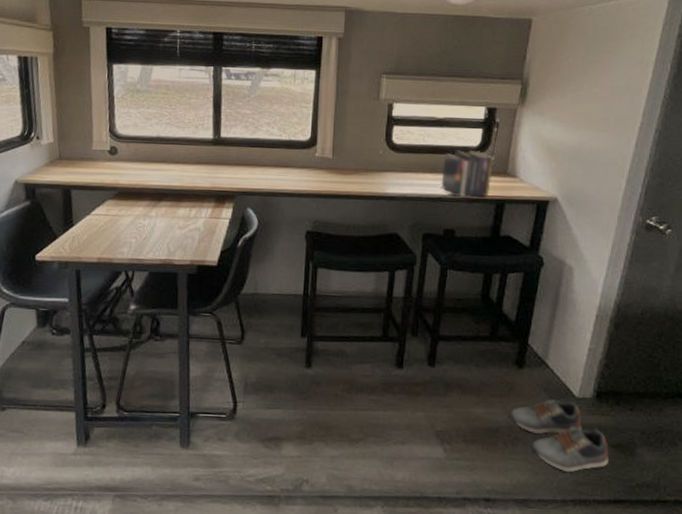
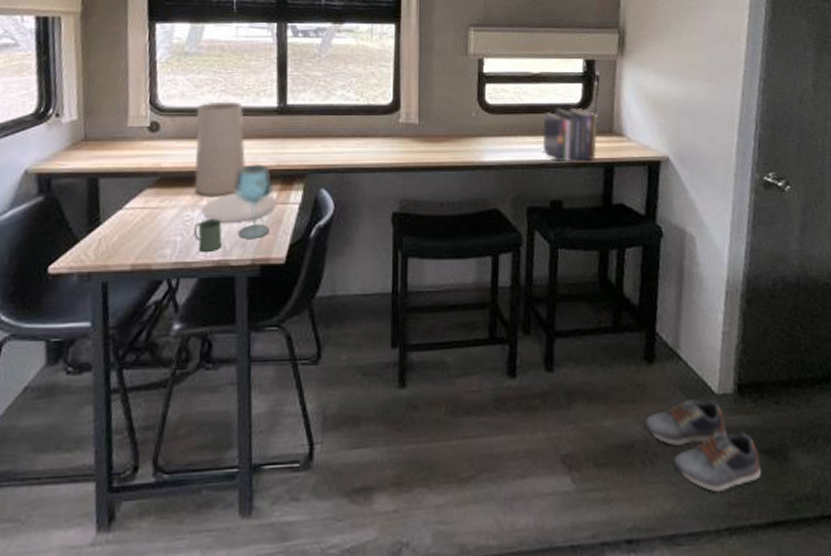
cup: none [144,227,167,253] -> present [193,219,222,253]
vase: none [145,132,186,210] -> present [194,101,245,197]
plate: none [152,208,211,231] -> present [202,194,277,222]
wine glass: none [177,185,208,245] -> present [234,164,273,240]

